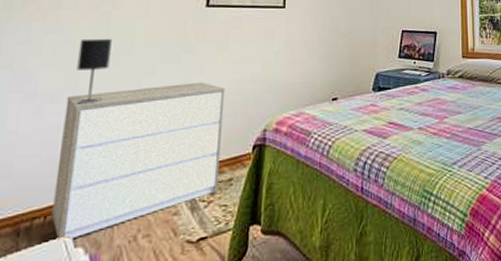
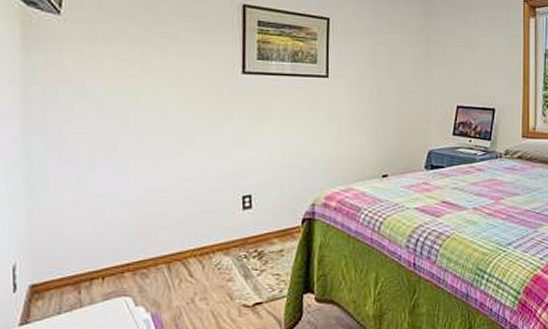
dresser: present [51,82,225,241] -> none [107,153,270,300]
table lamp: present [76,38,112,104] -> none [111,104,146,172]

